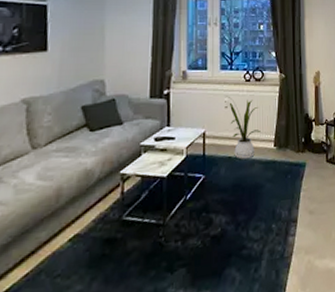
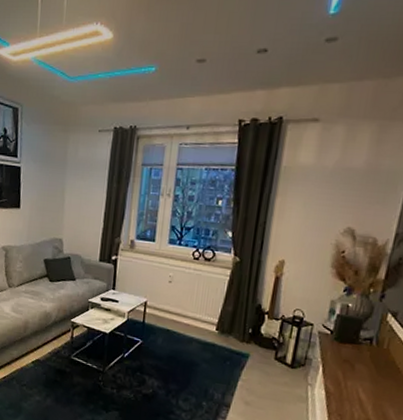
house plant: present [225,96,262,159] -> none [170,270,205,336]

